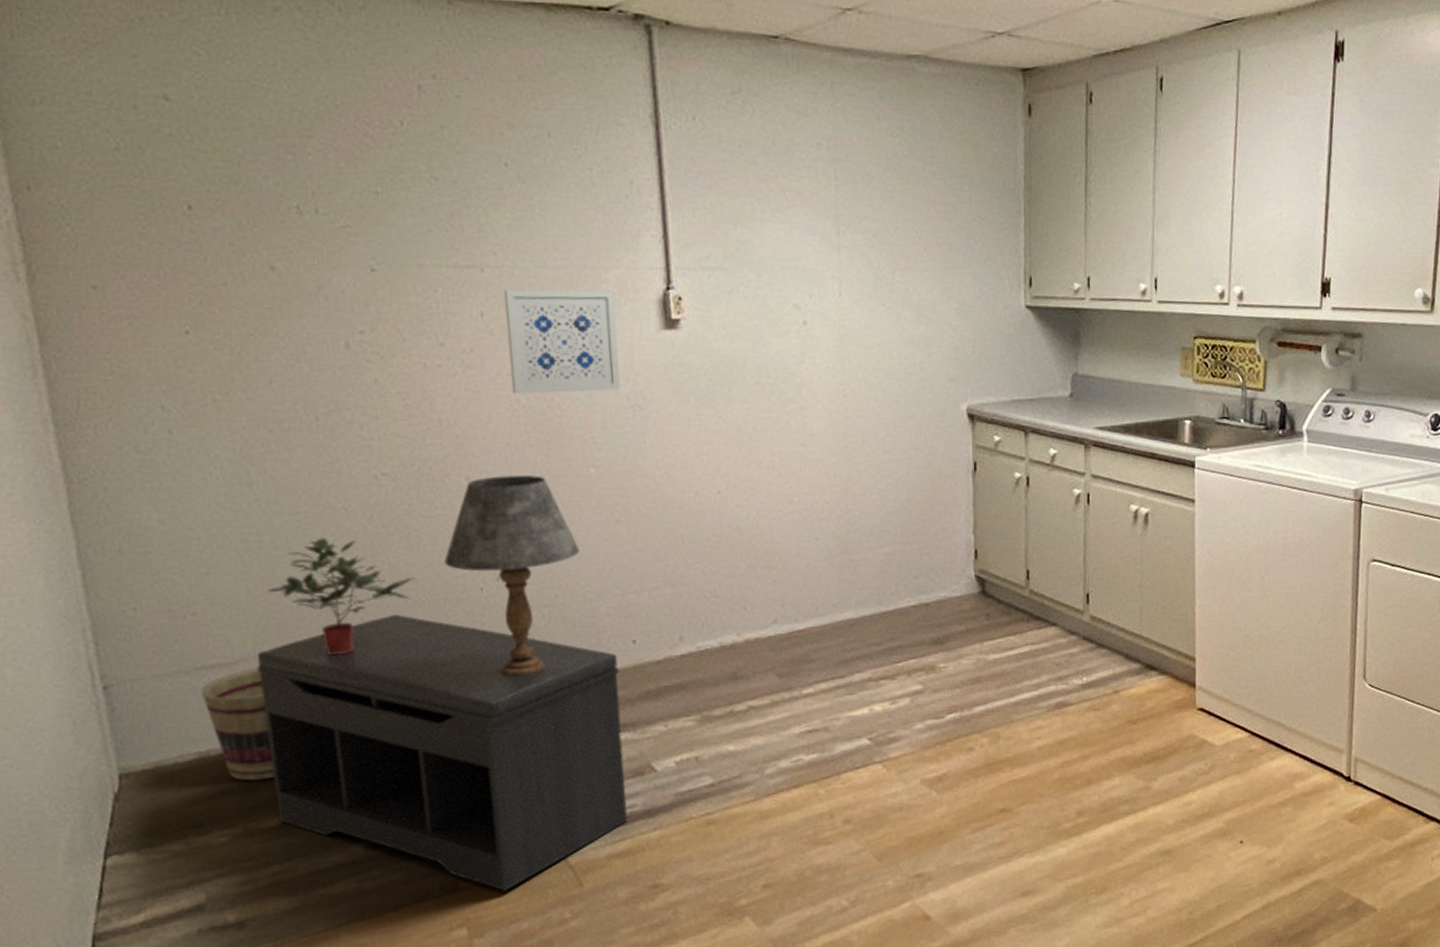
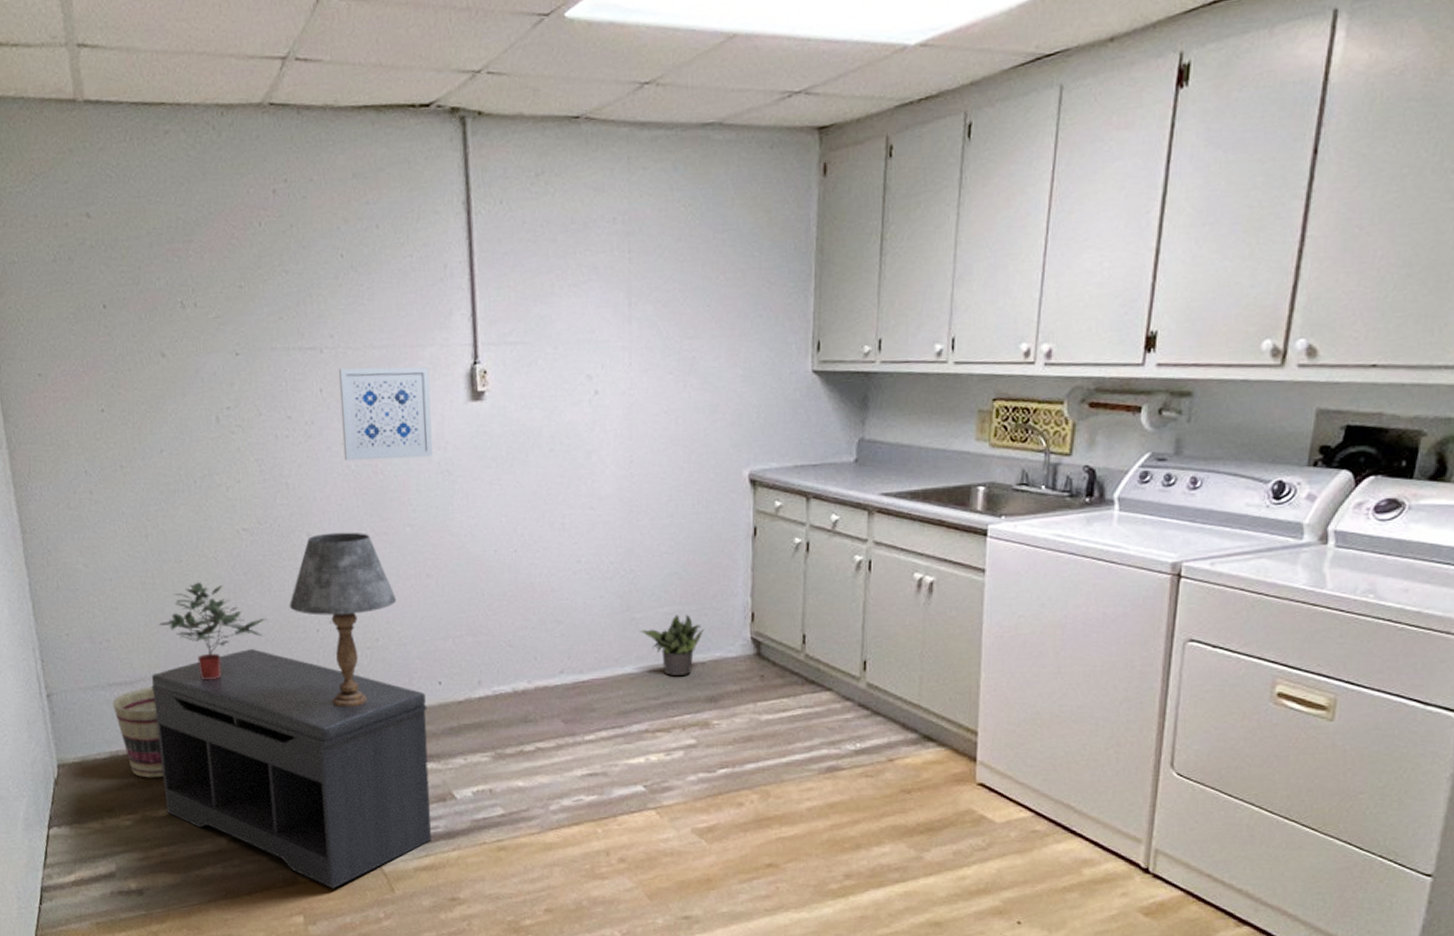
potted plant: none [859,554,927,619] -> present [640,614,705,676]

